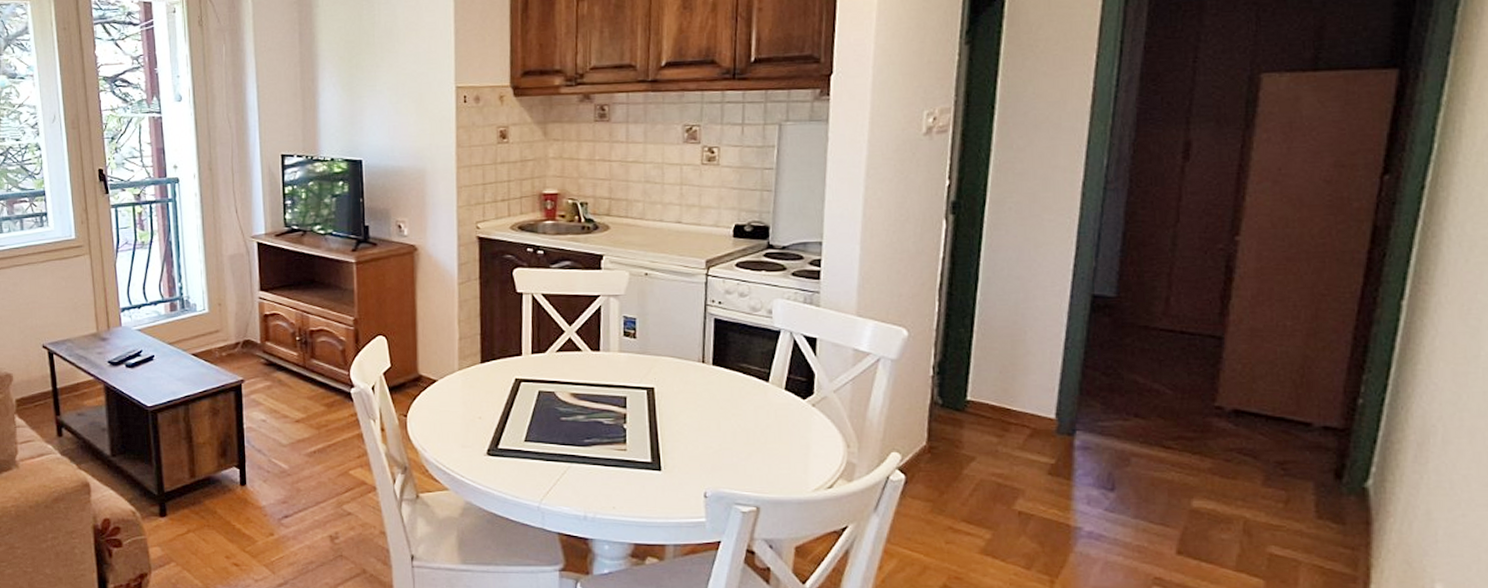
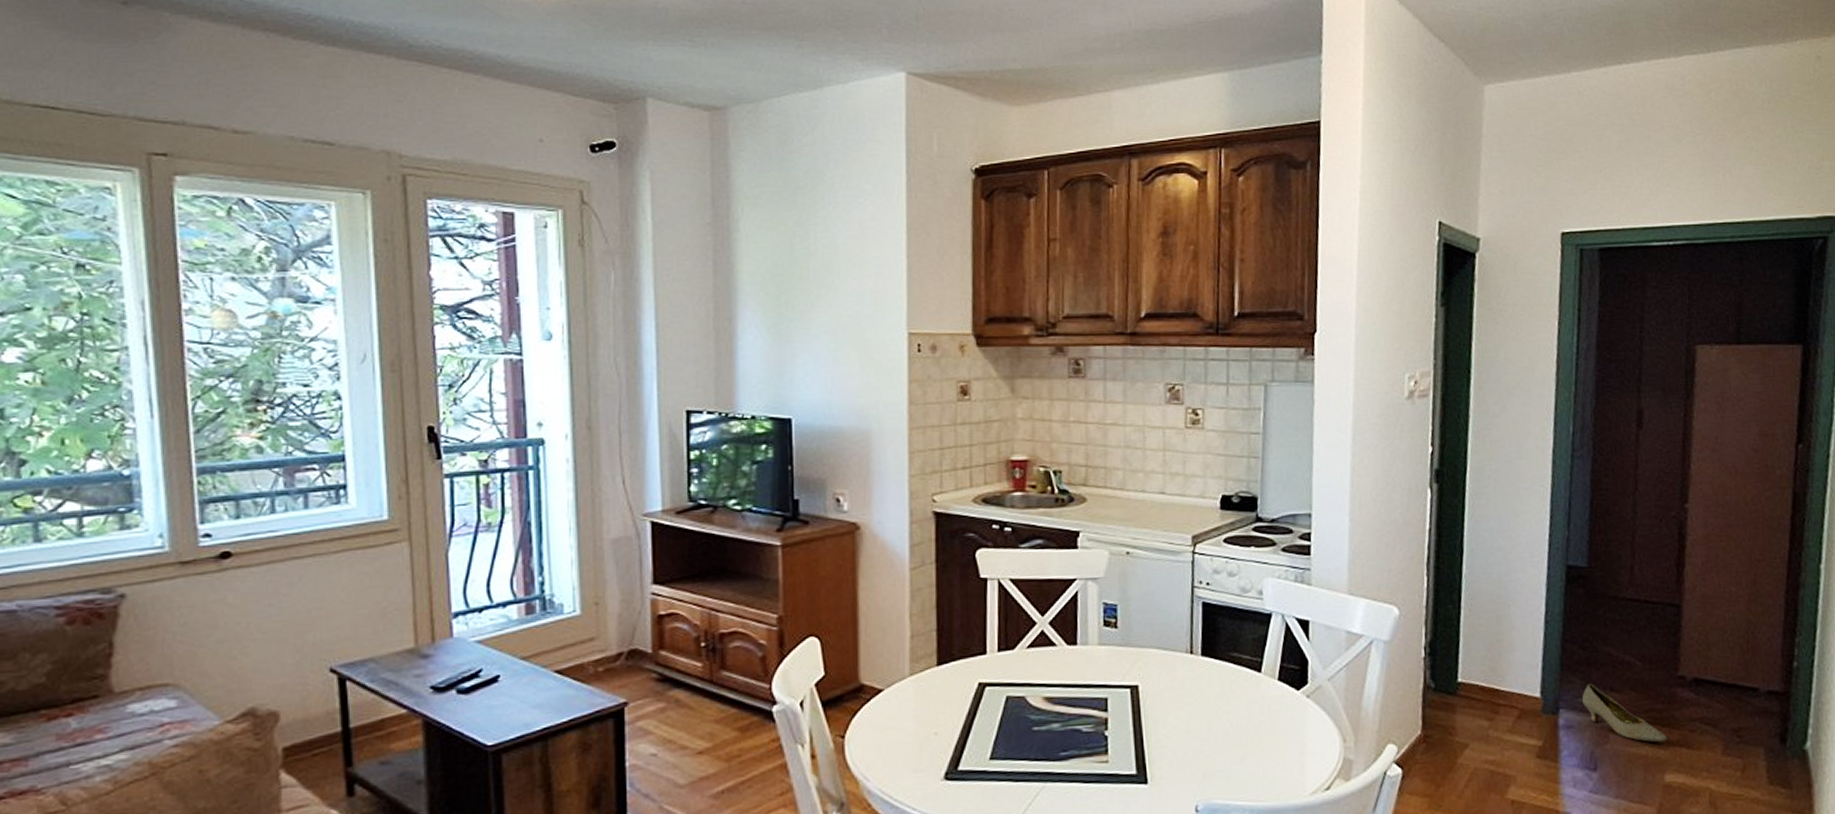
shoe: none [1102,409,1199,469] -> present [1582,684,1668,743]

